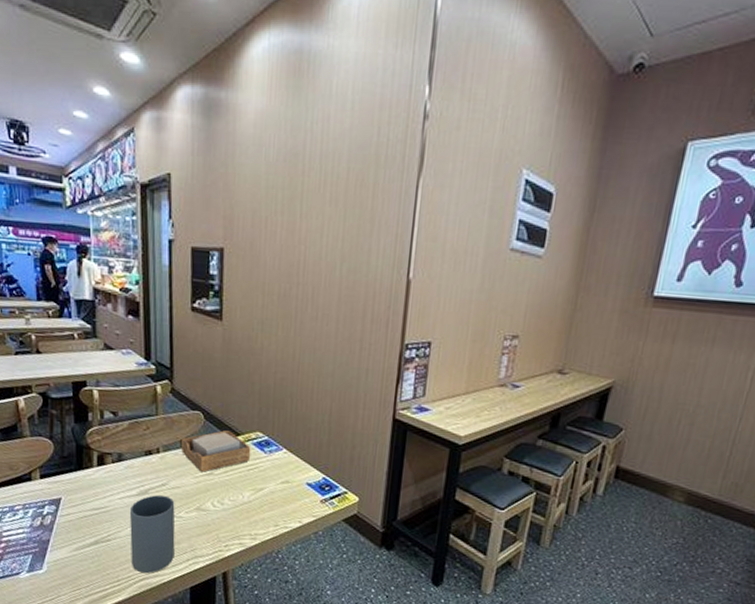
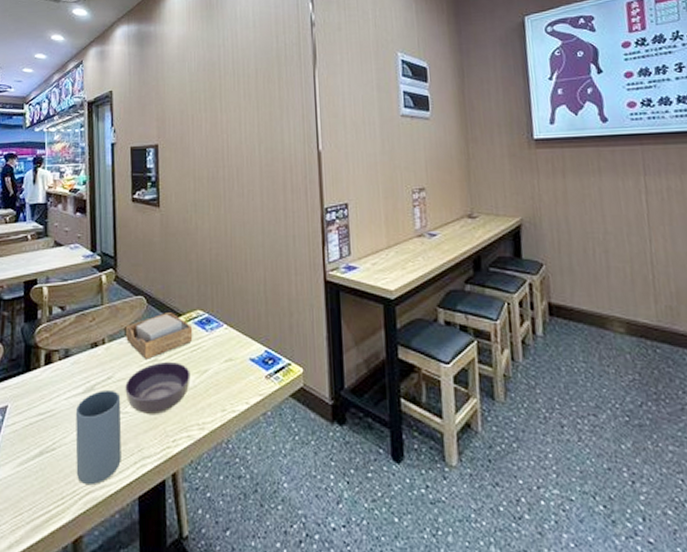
bowl: none [179,476,246,523] -> present [125,362,190,416]

